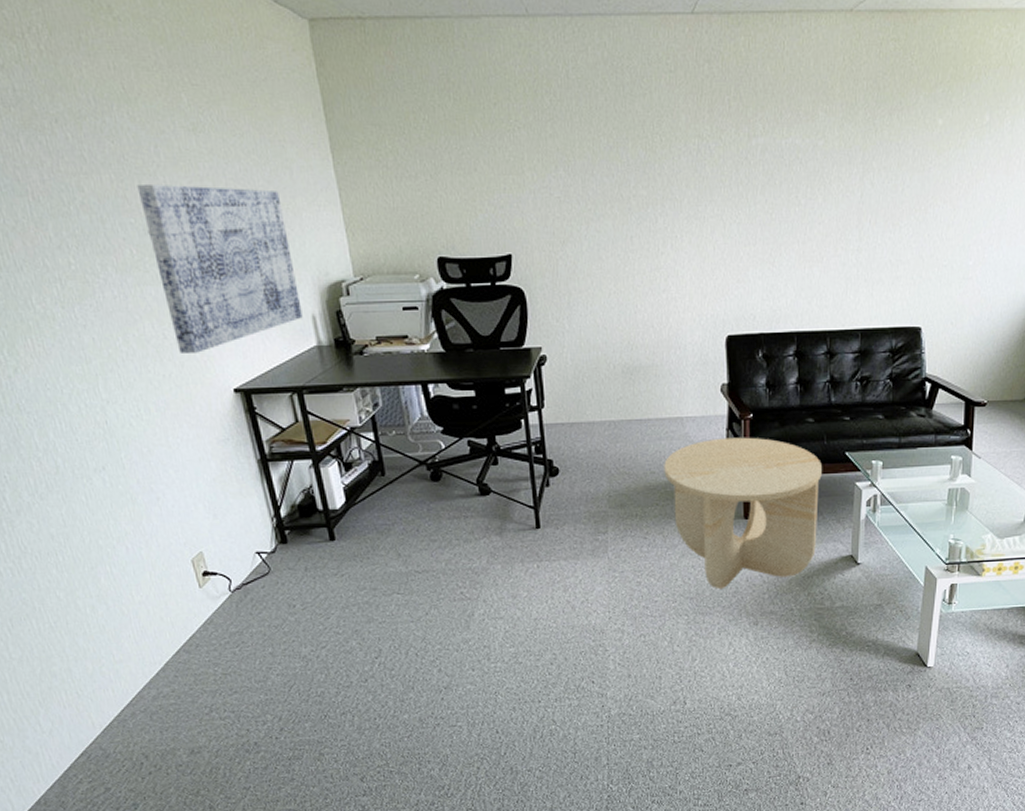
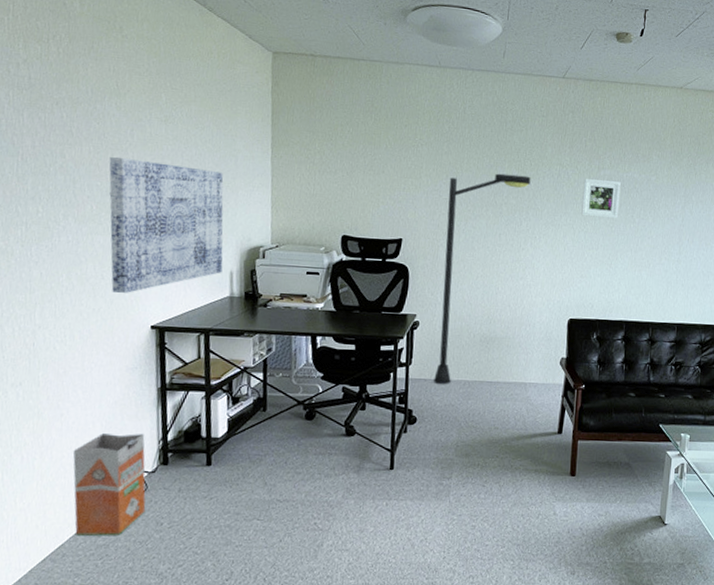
waste bin: none [180,512,274,626] -> present [72,432,146,537]
floor lamp: none [560,156,663,429] -> present [434,173,531,385]
side table: present [664,437,822,590] -> none [506,403,639,539]
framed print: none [731,152,779,203] -> present [581,179,621,219]

